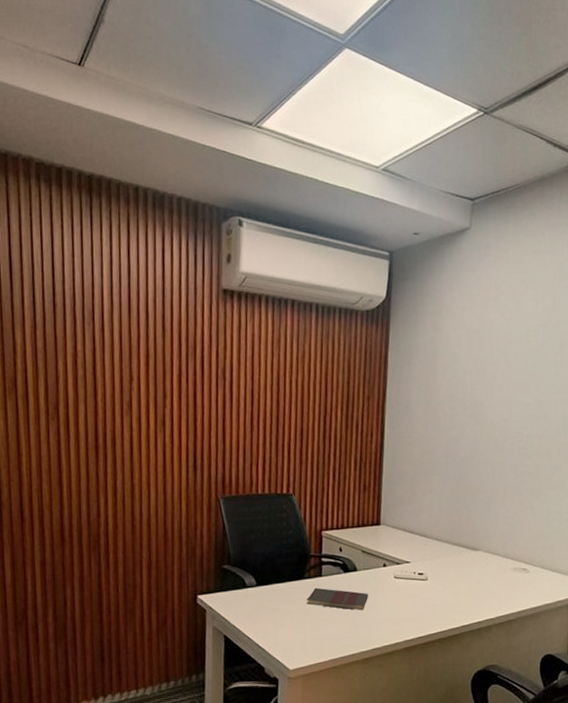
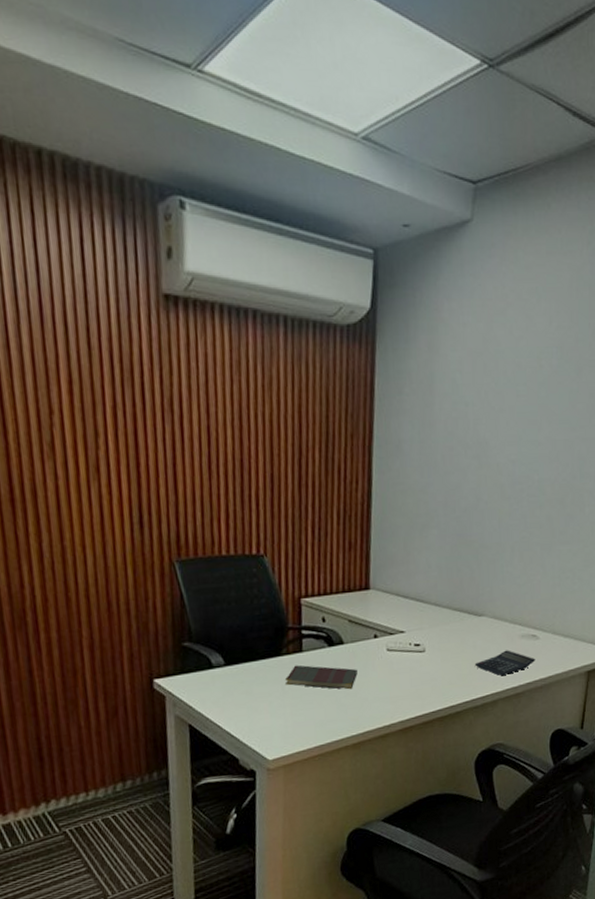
calculator: none [471,581,526,604] -> present [474,650,536,676]

